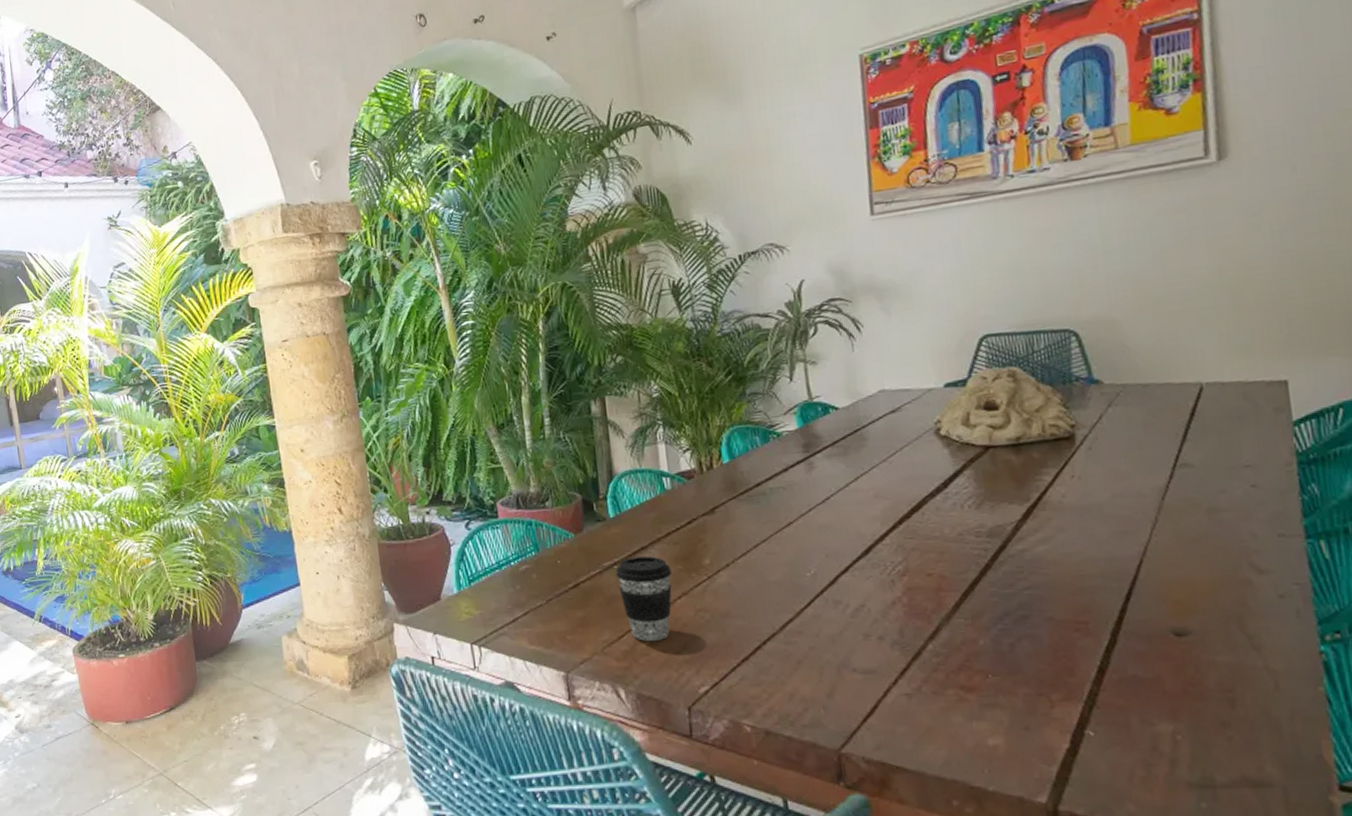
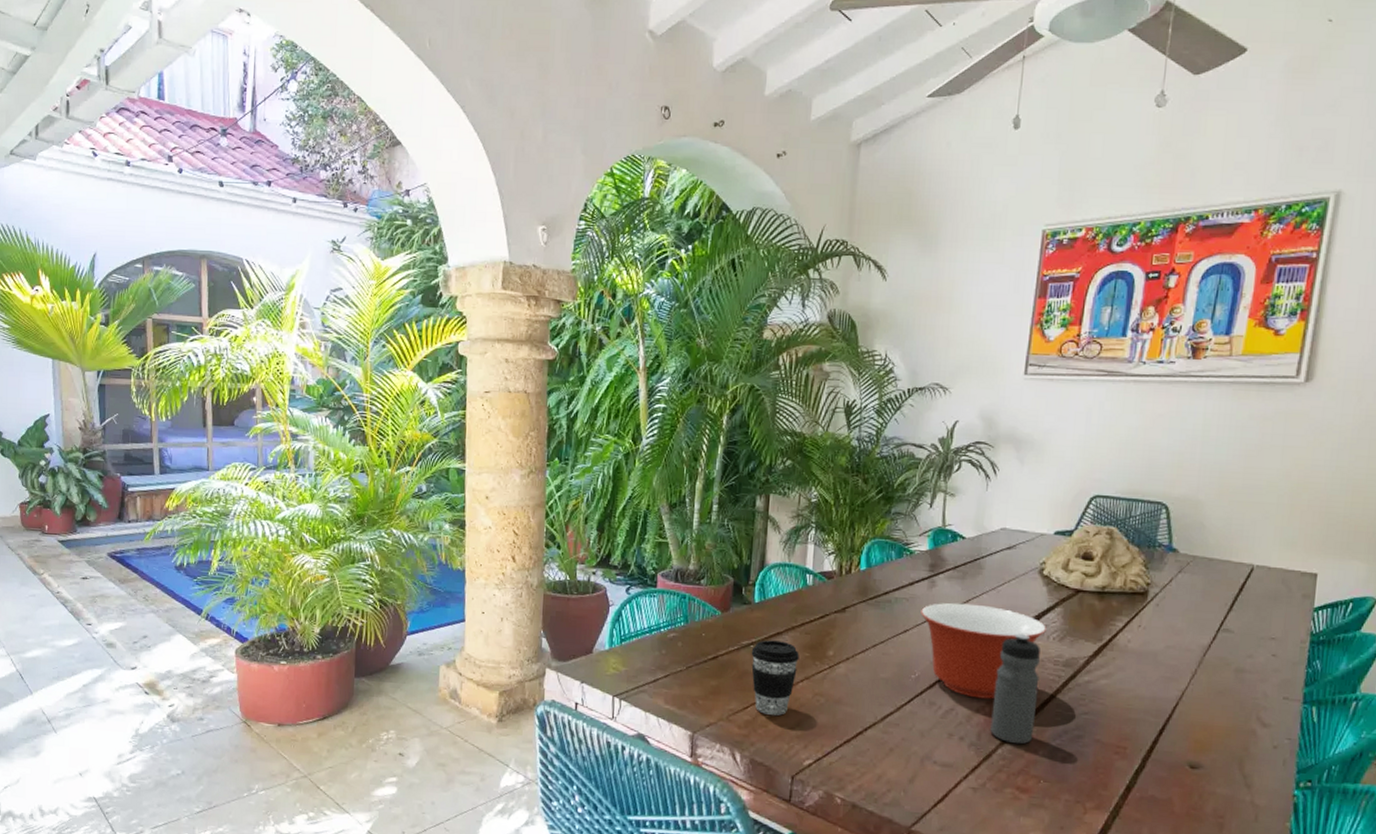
mixing bowl: none [802,481,958,589] -> present [920,602,1046,700]
water bottle: none [906,506,968,636] -> present [990,633,1041,745]

